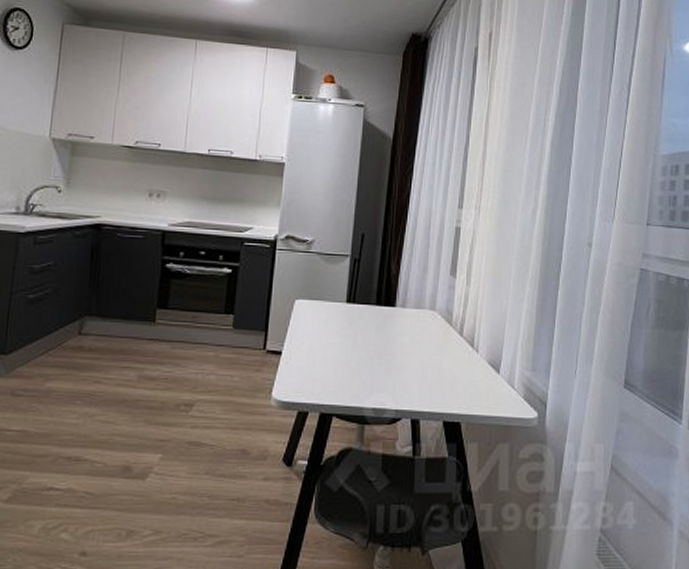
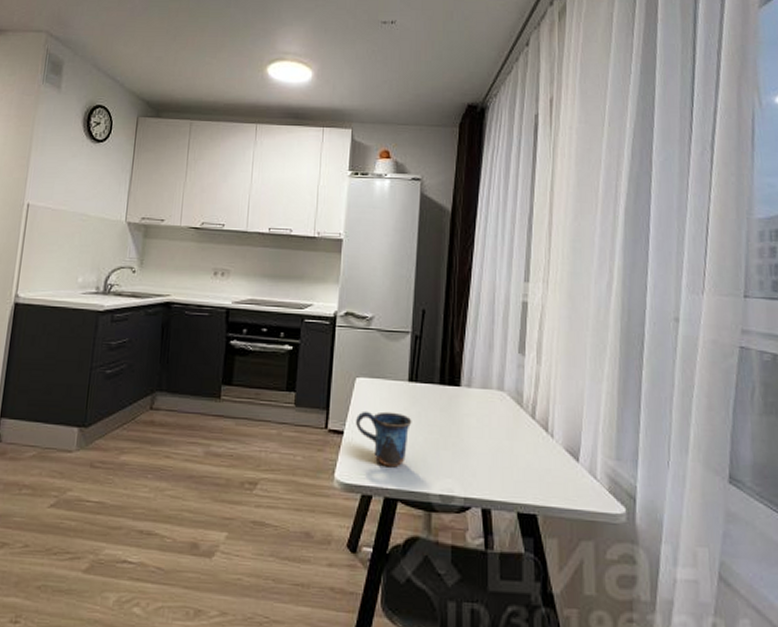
mug: none [293,331,349,385] -> present [355,411,412,468]

